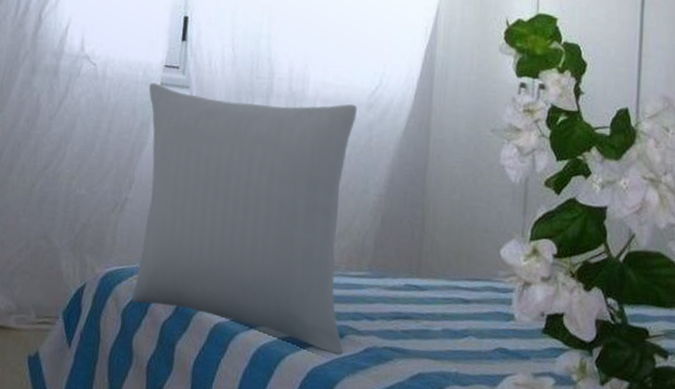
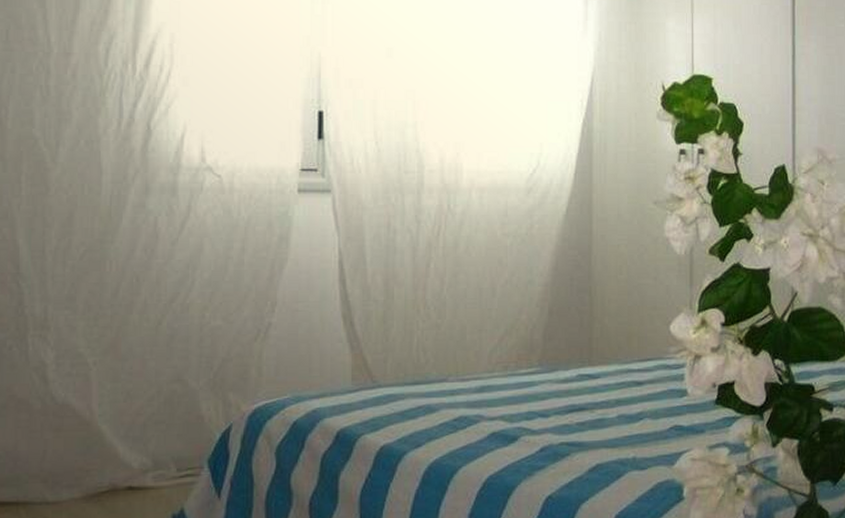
pillow: present [132,83,357,355] -> none [284,190,518,459]

